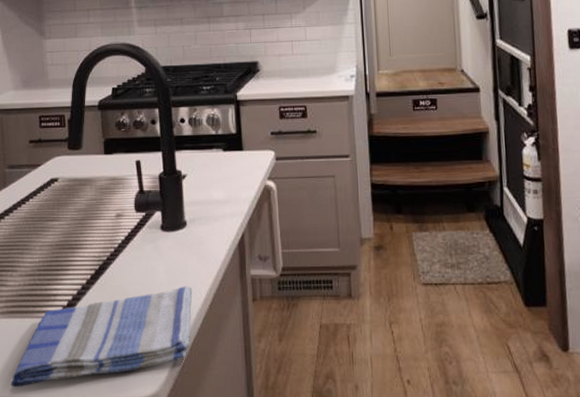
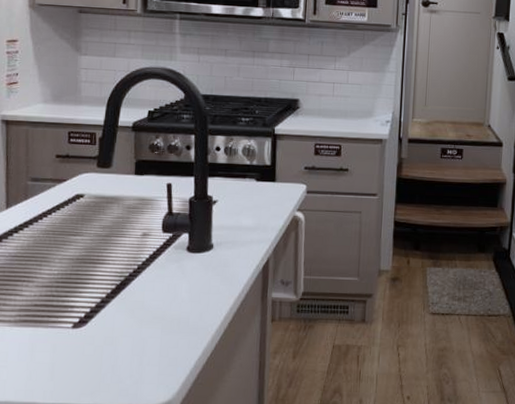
dish towel: present [10,286,193,388] -> none [19,304,214,393]

